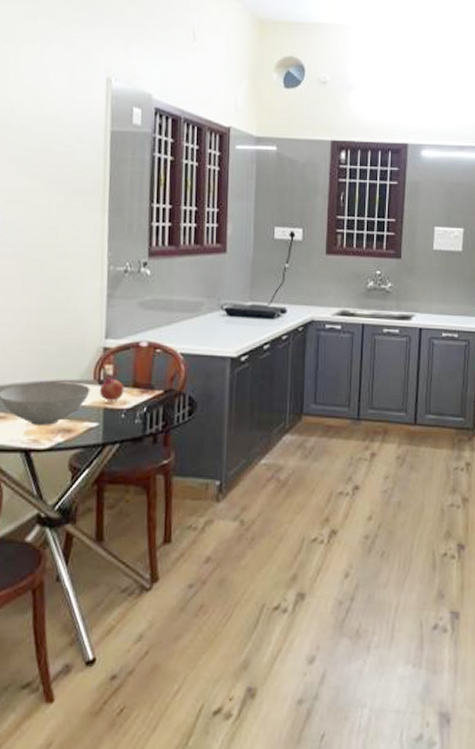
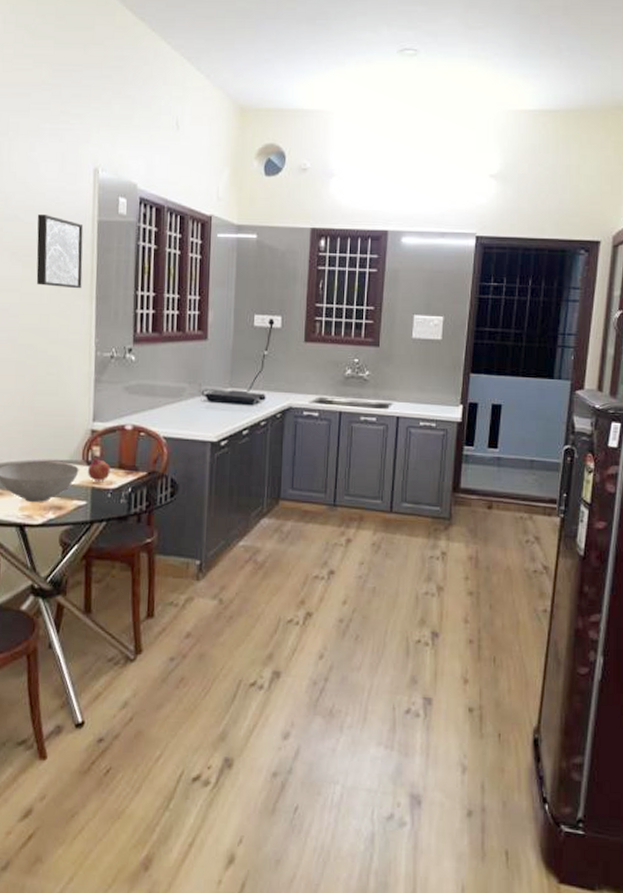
wall art: none [44,124,95,201] -> present [36,215,84,289]

